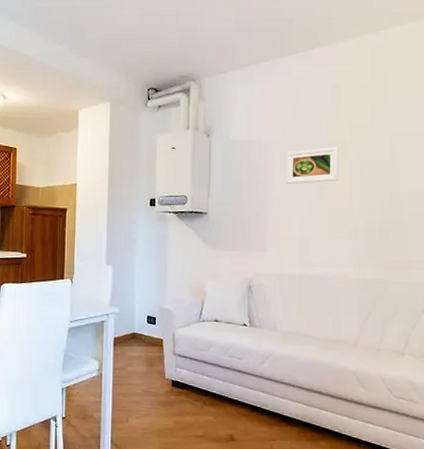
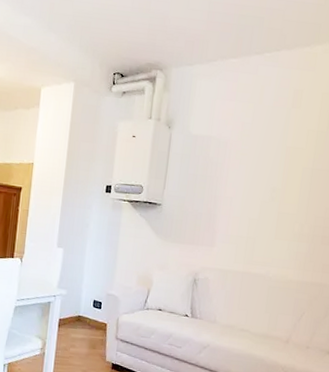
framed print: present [285,146,339,184] -> none [239,150,294,185]

